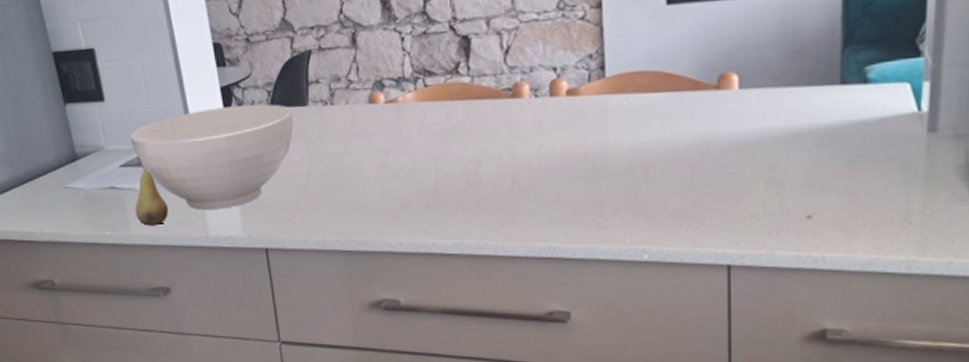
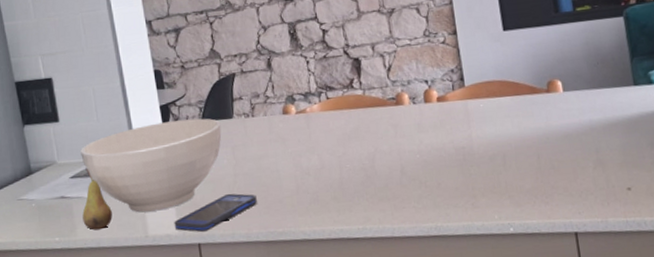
mobile phone: none [238,194,334,237] -> present [174,193,257,233]

